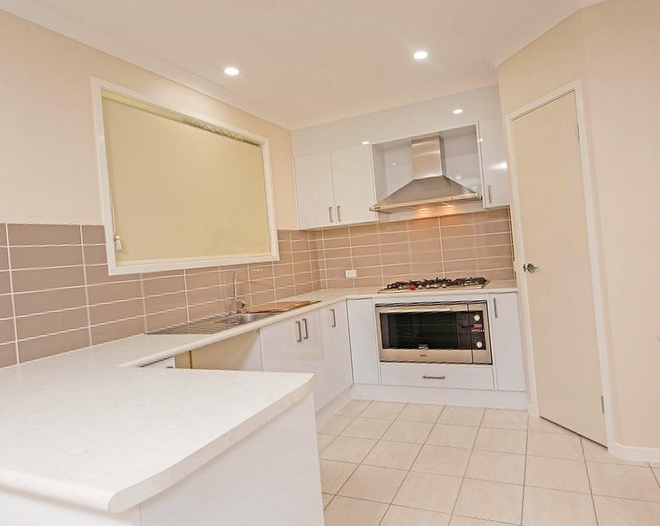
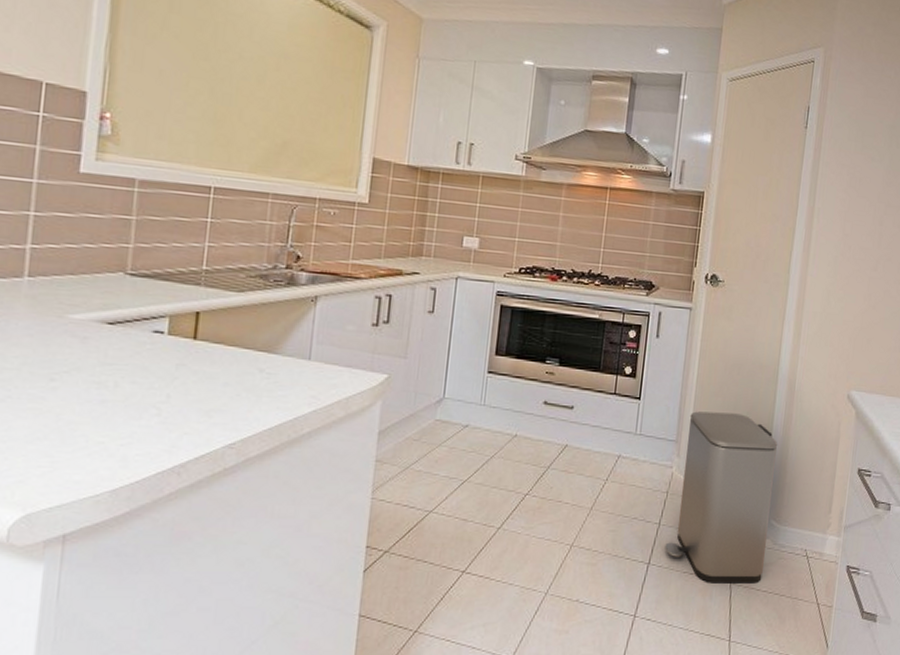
pedal bin: none [533,364,616,496] -> present [665,411,778,584]

